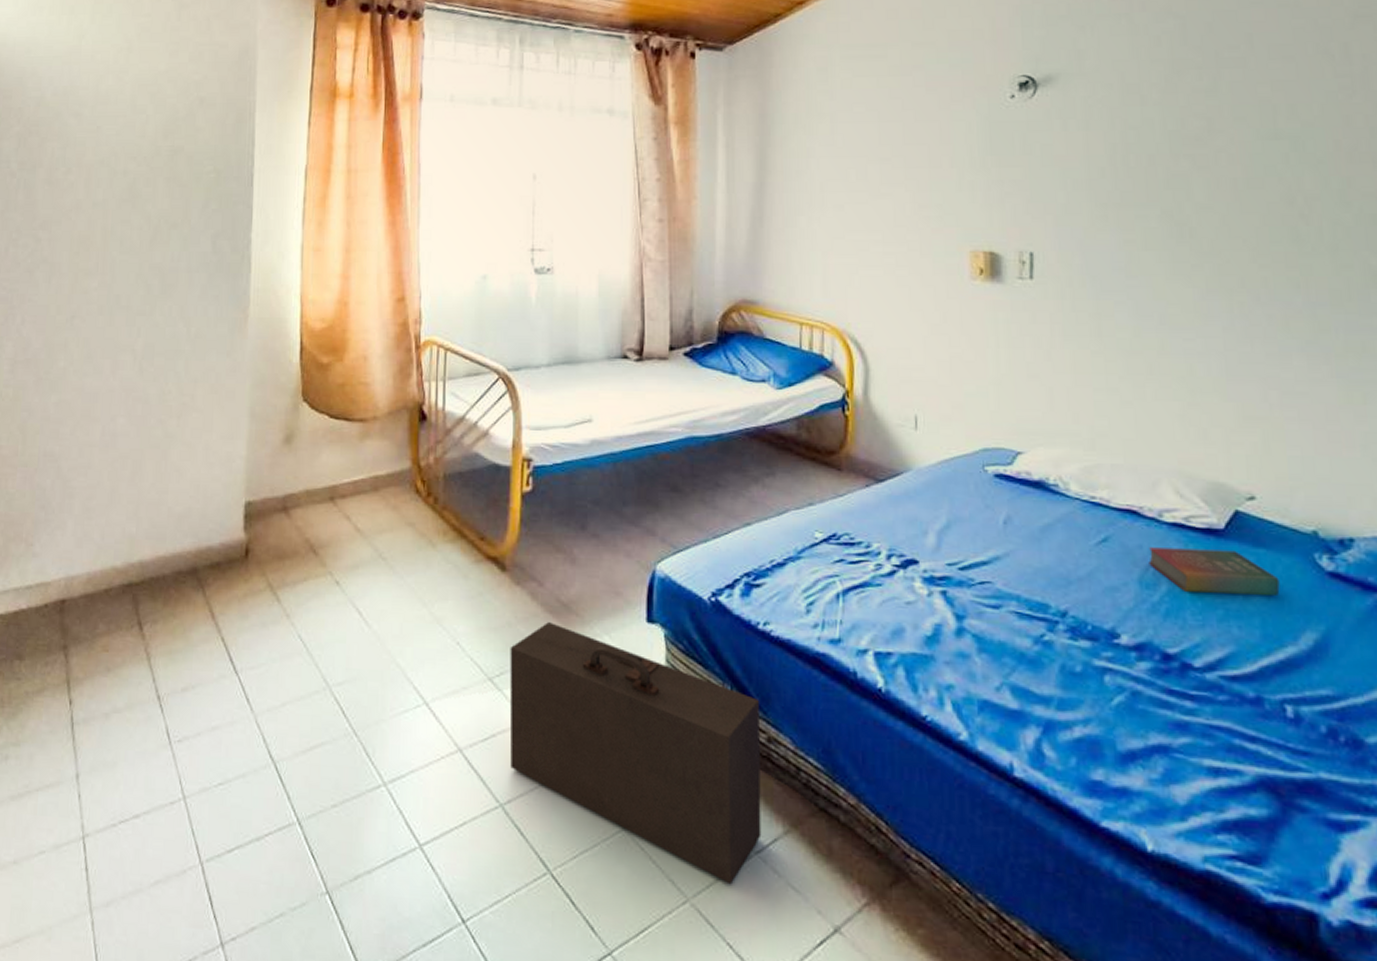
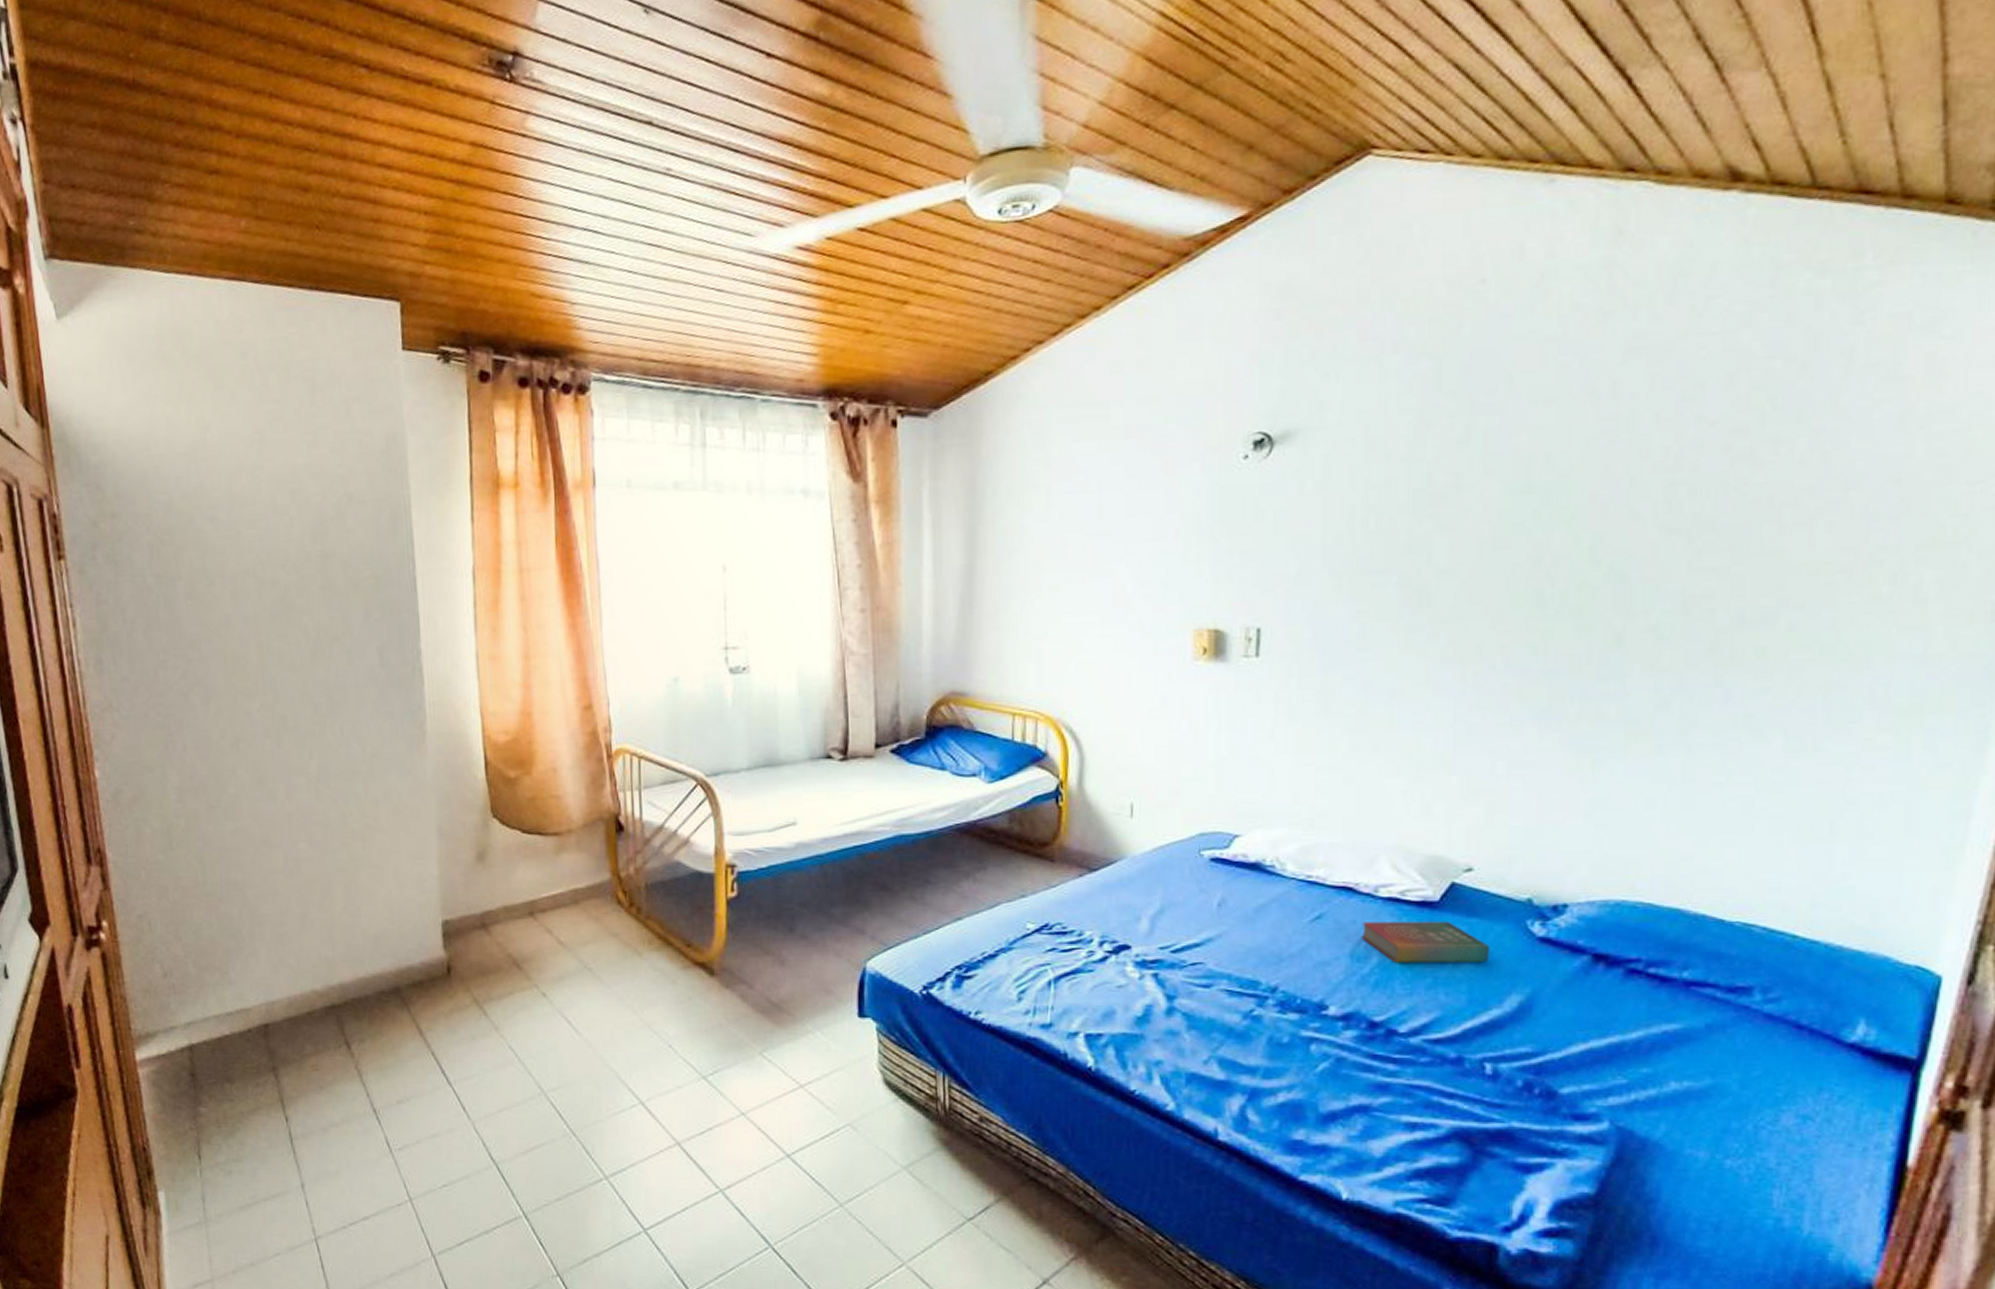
suitcase: present [509,622,762,885] -> none [722,1022,974,1249]

